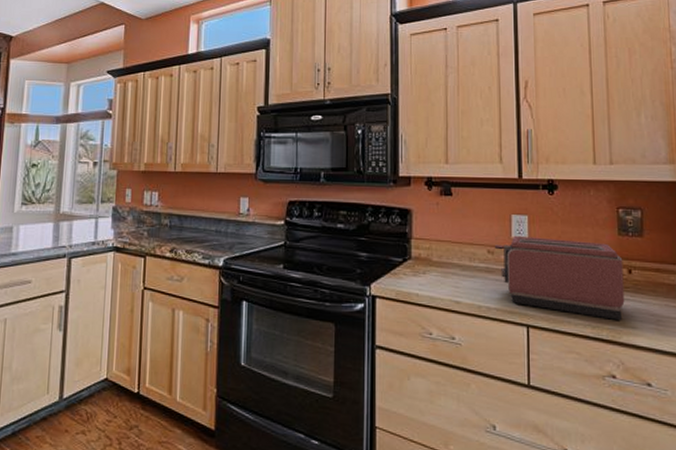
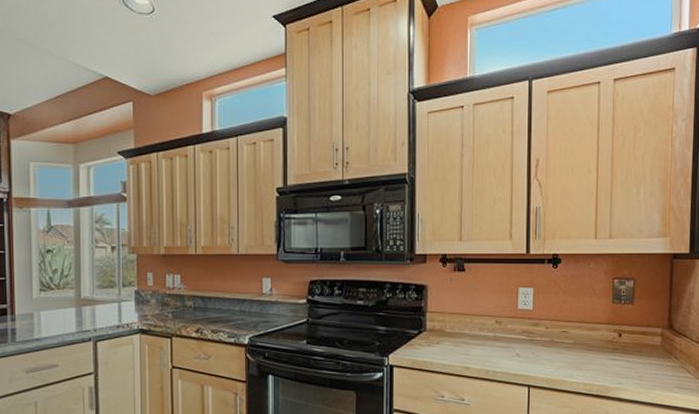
toaster: present [494,235,625,321] -> none [502,306,615,379]

